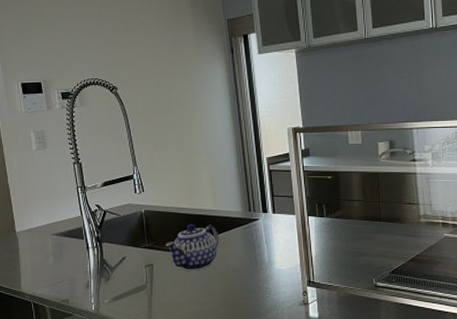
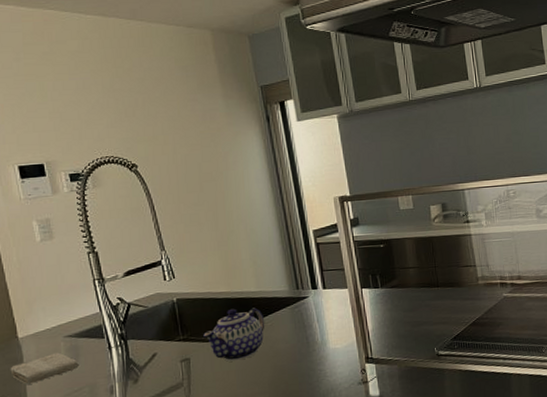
washcloth: none [9,247,62,272] -> present [10,352,79,385]

